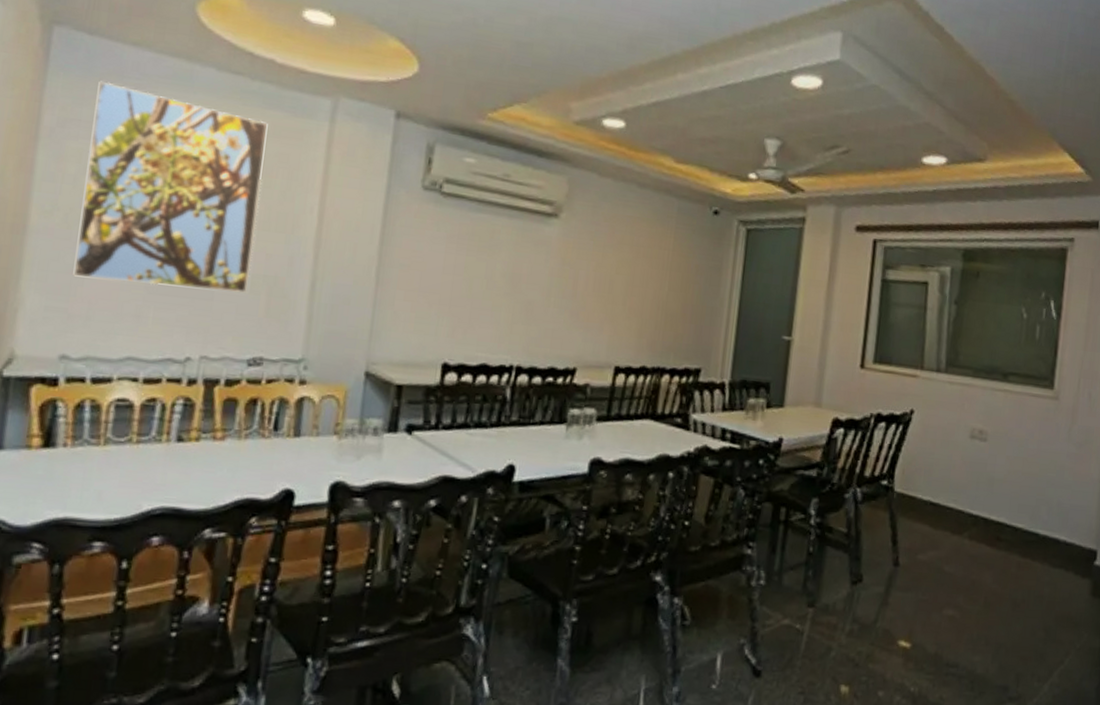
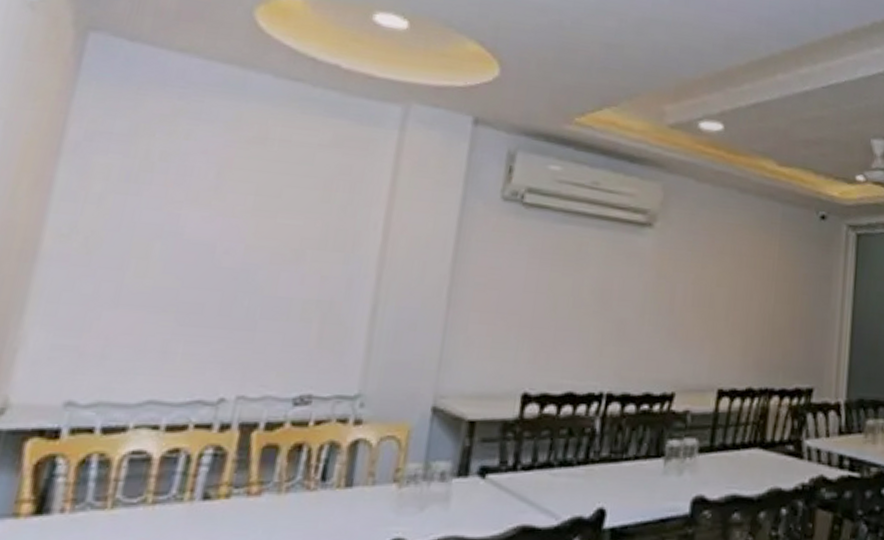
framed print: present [73,81,268,293] -> none [89,90,330,321]

